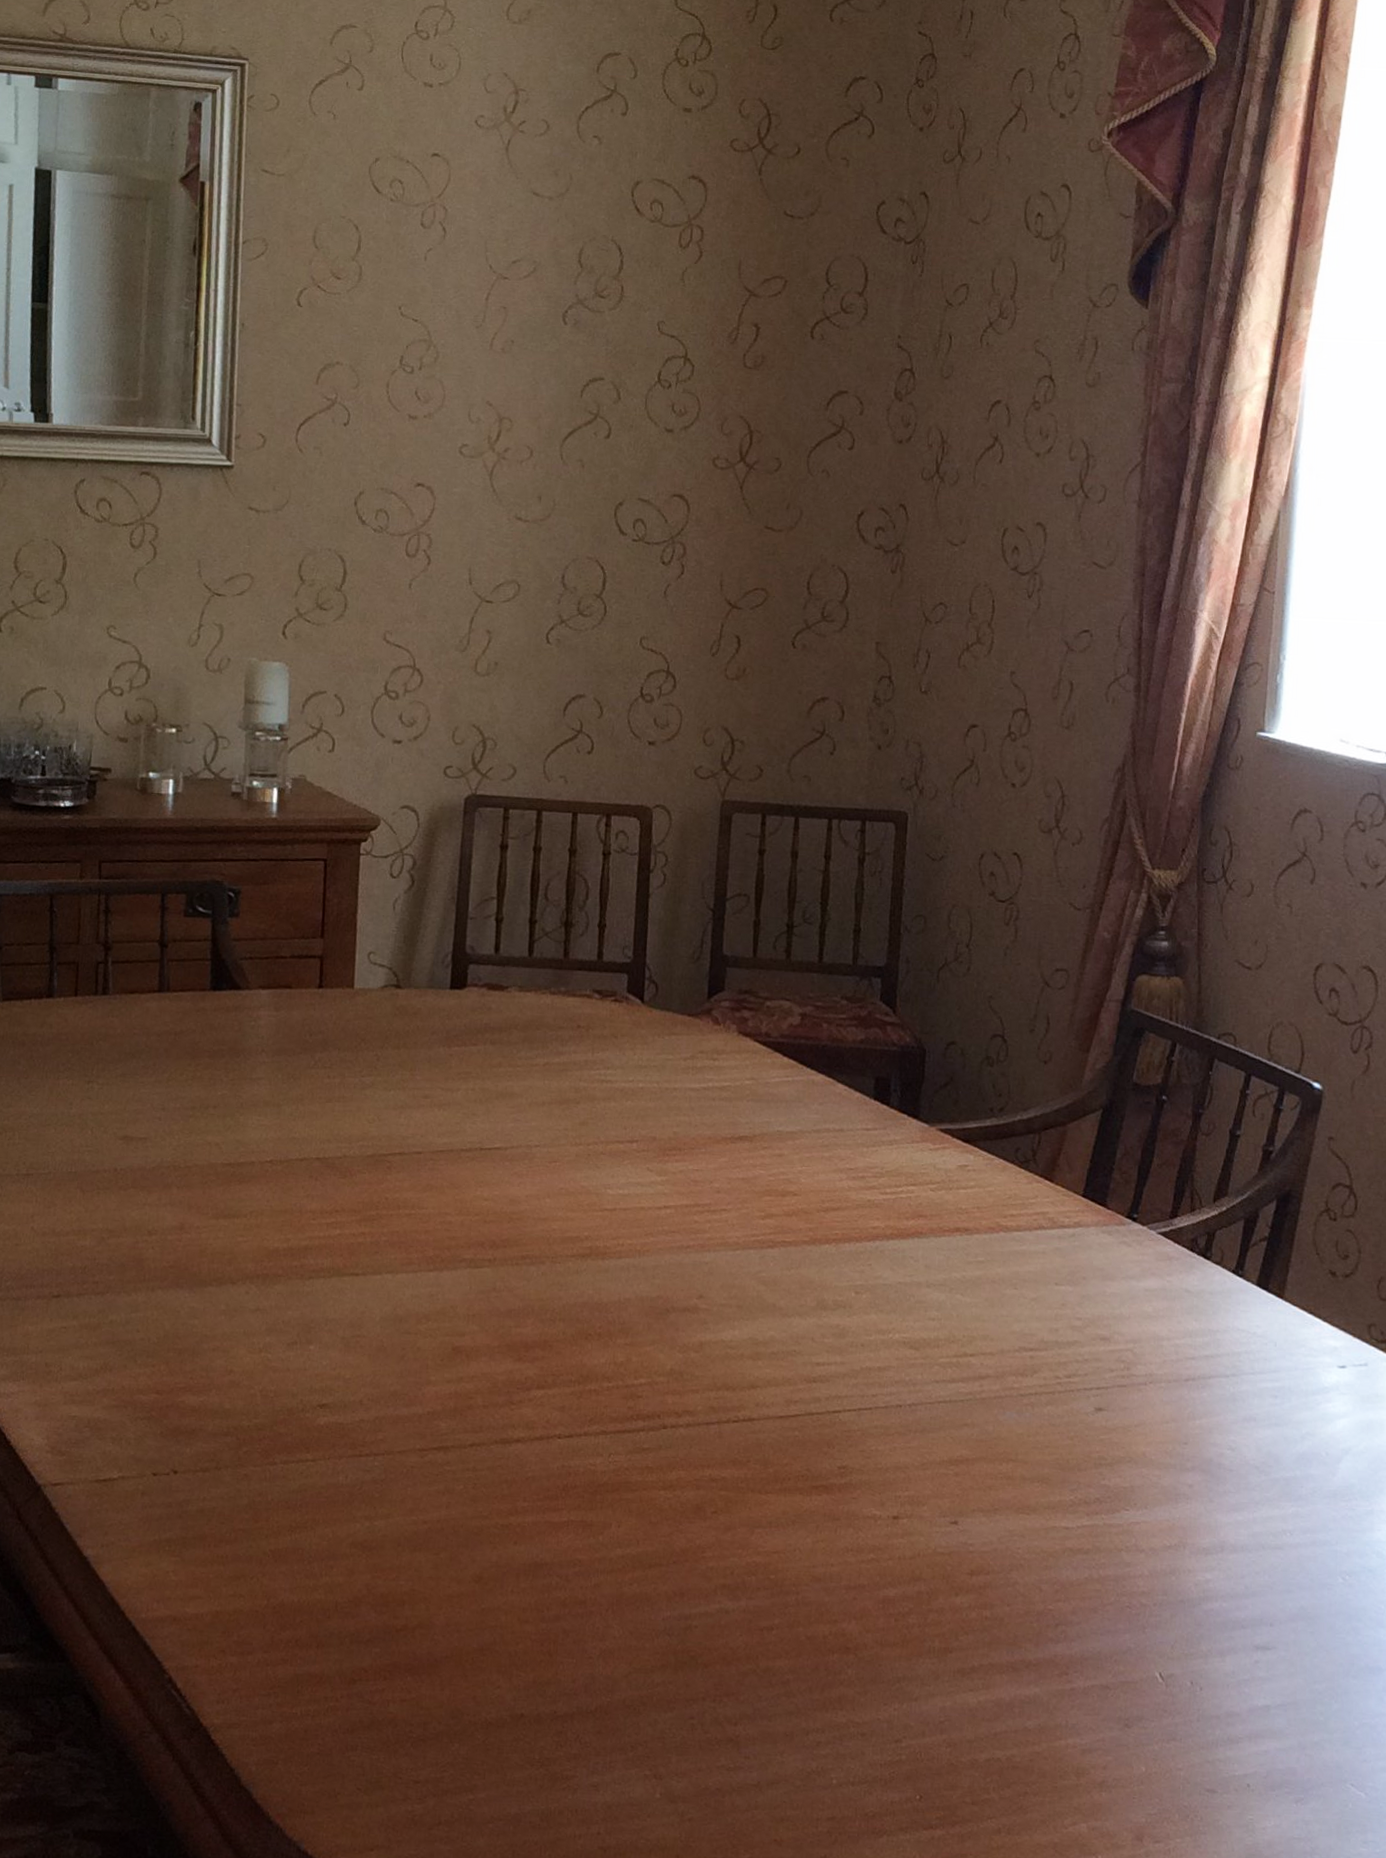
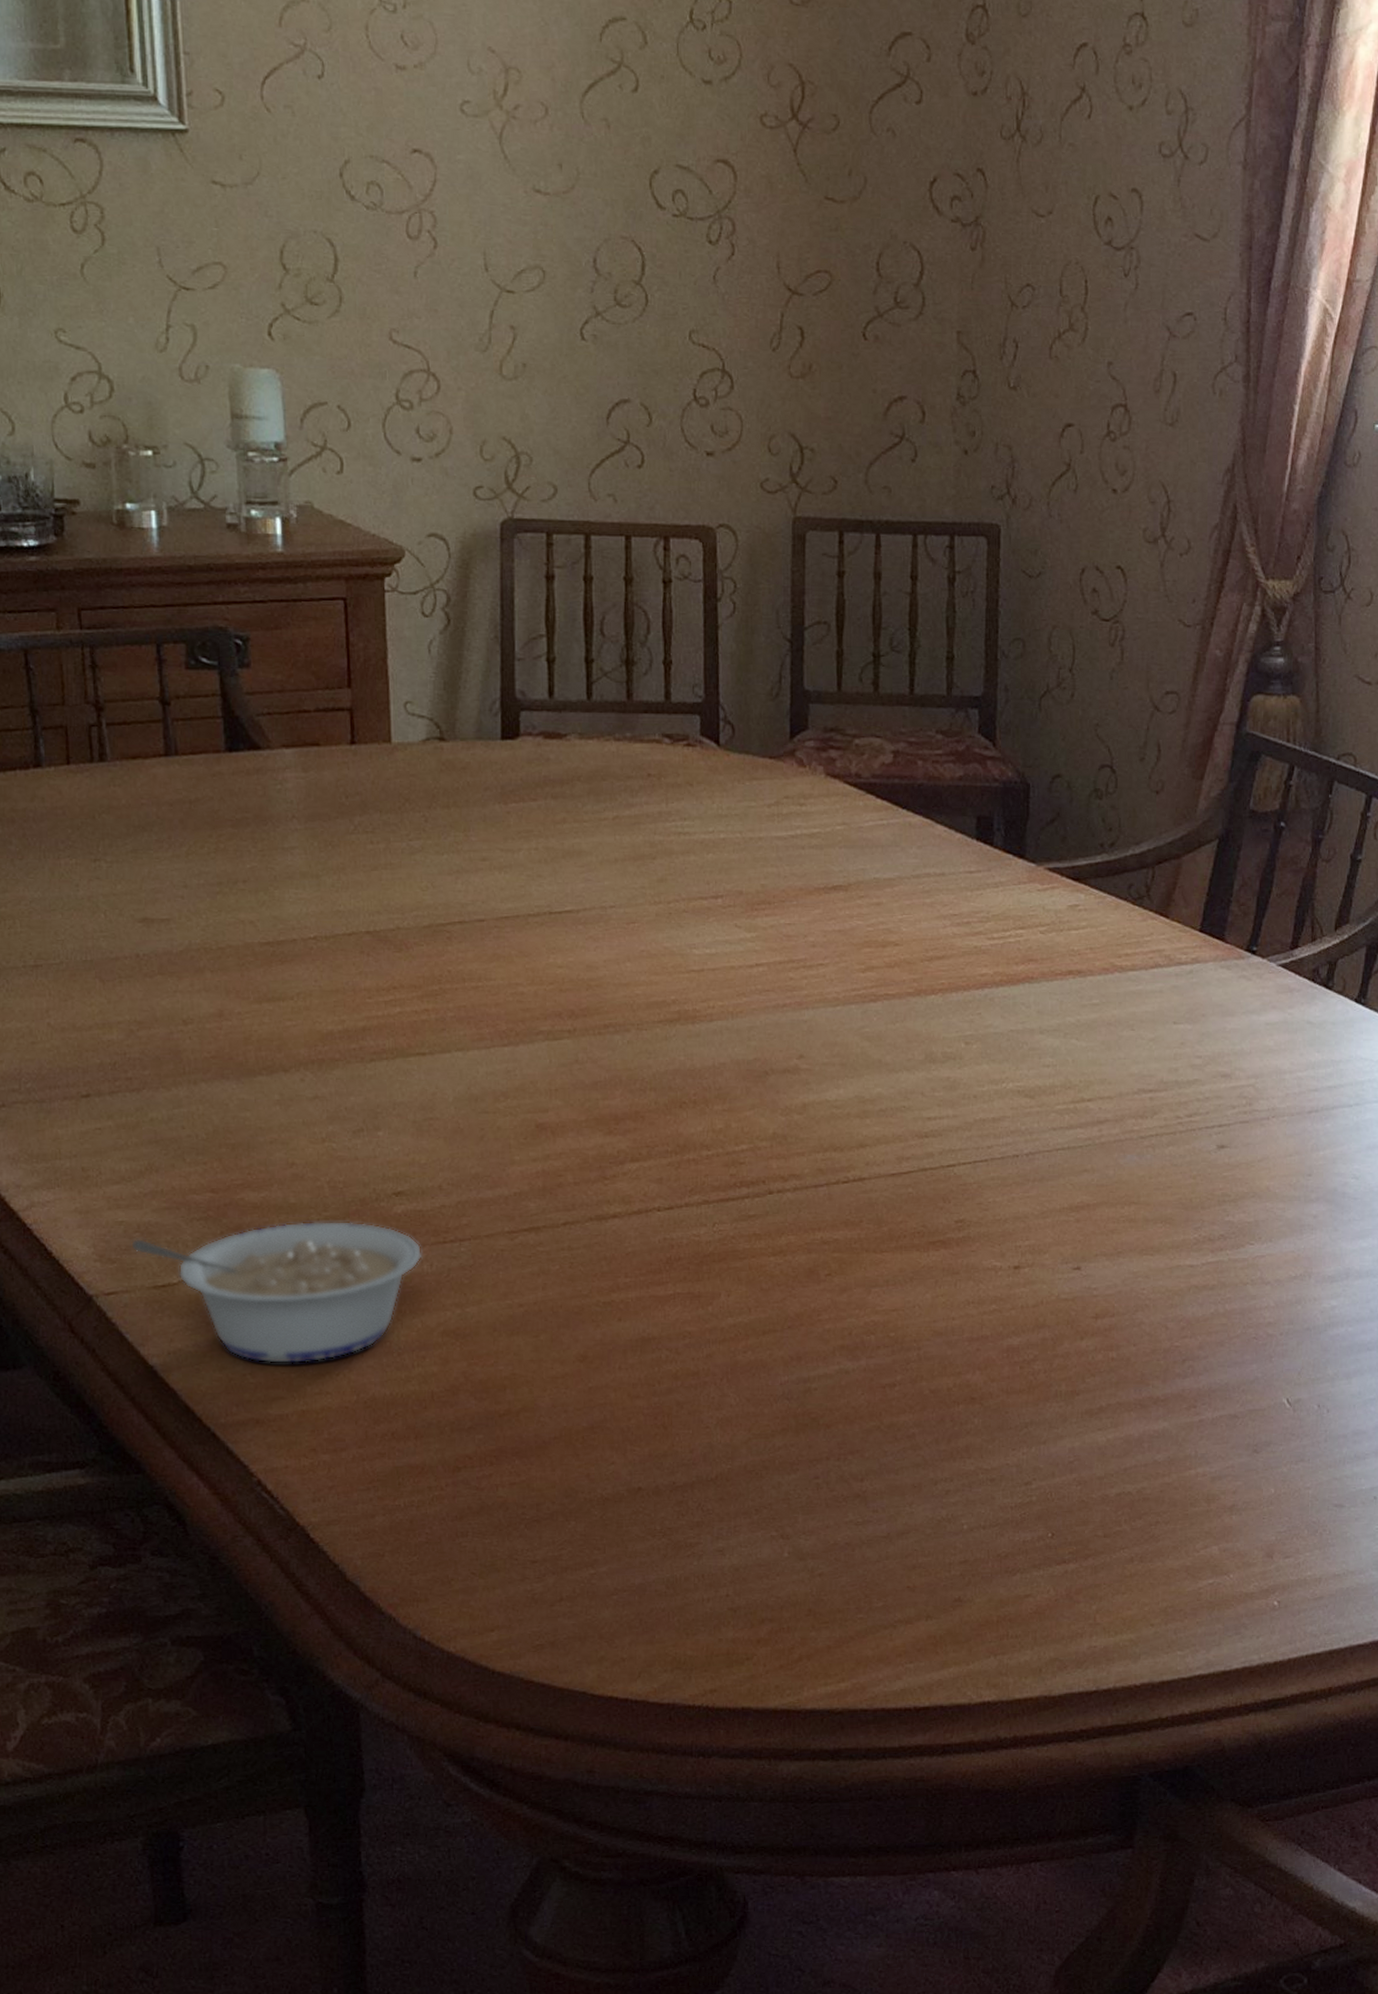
legume: none [80,1426,340,1565] -> present [131,1220,423,1364]

